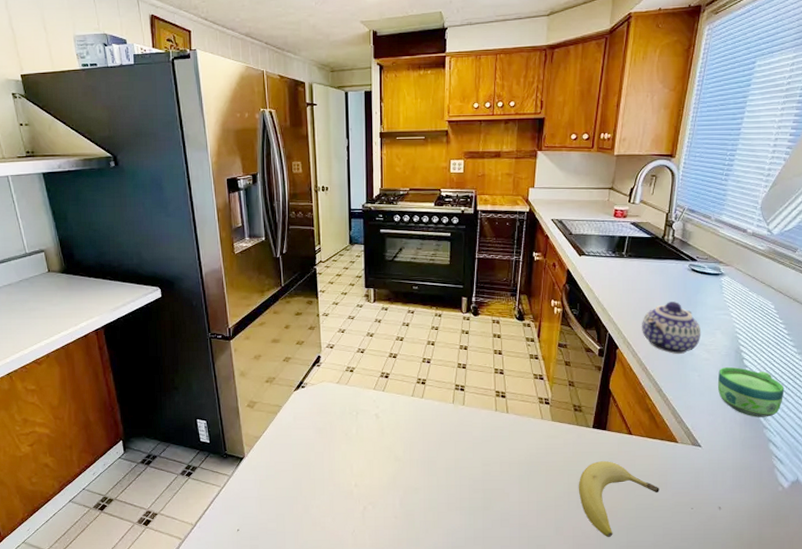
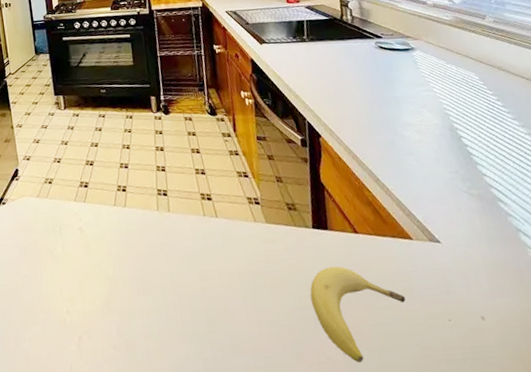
teapot: present [642,302,702,354] -> none [339,82,408,138]
cup: present [717,367,785,417] -> none [437,147,520,204]

